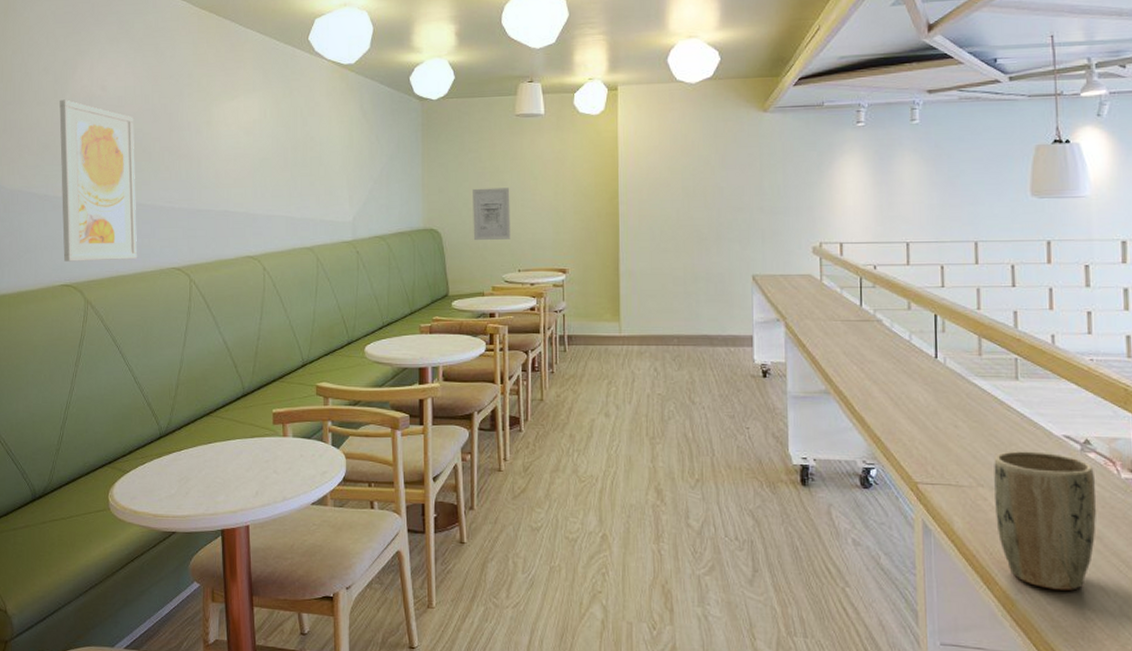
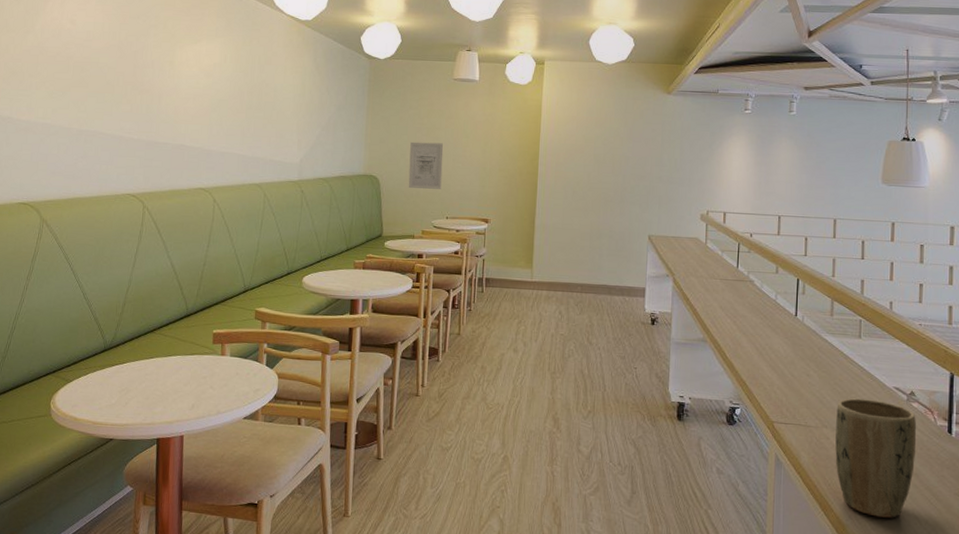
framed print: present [59,99,137,262] -> none [22,29,100,184]

